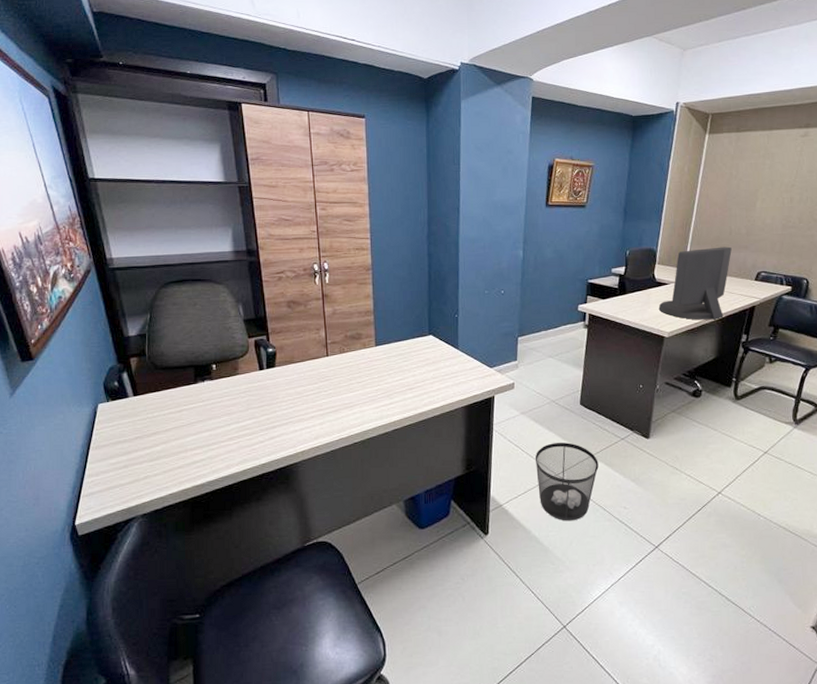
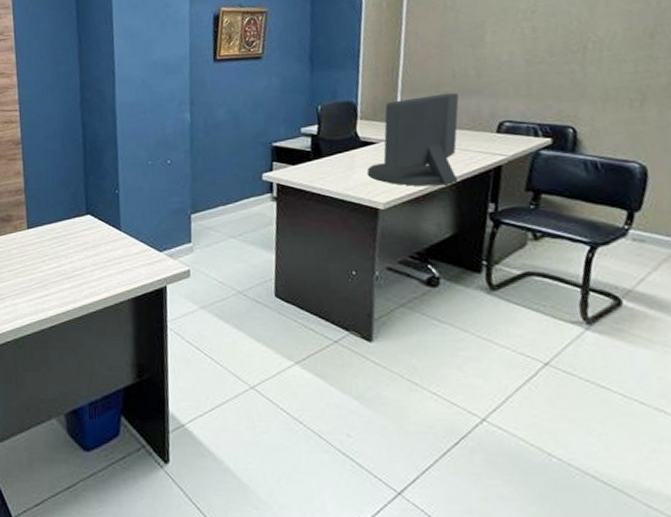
waste bin: present [535,442,599,521] -> none [222,345,307,450]

